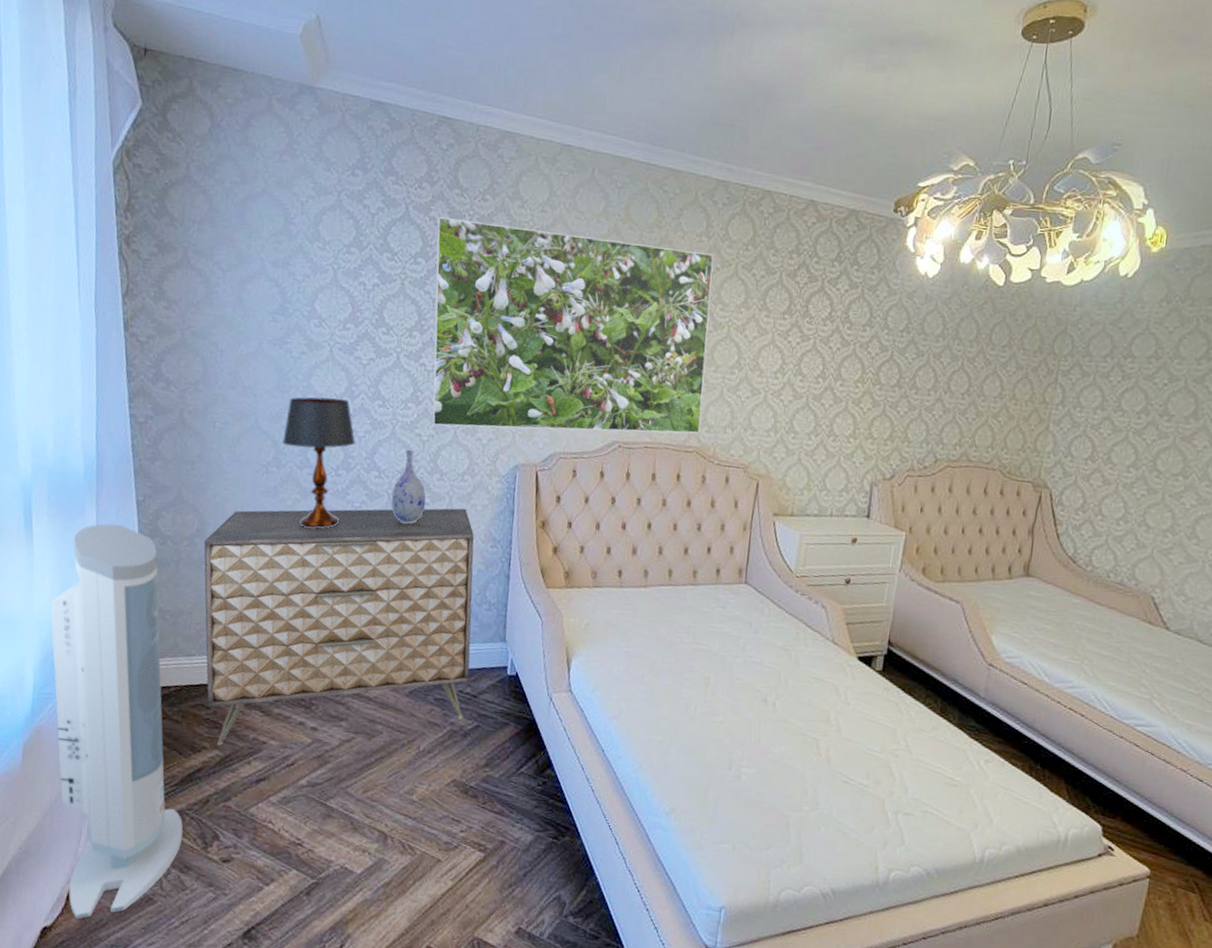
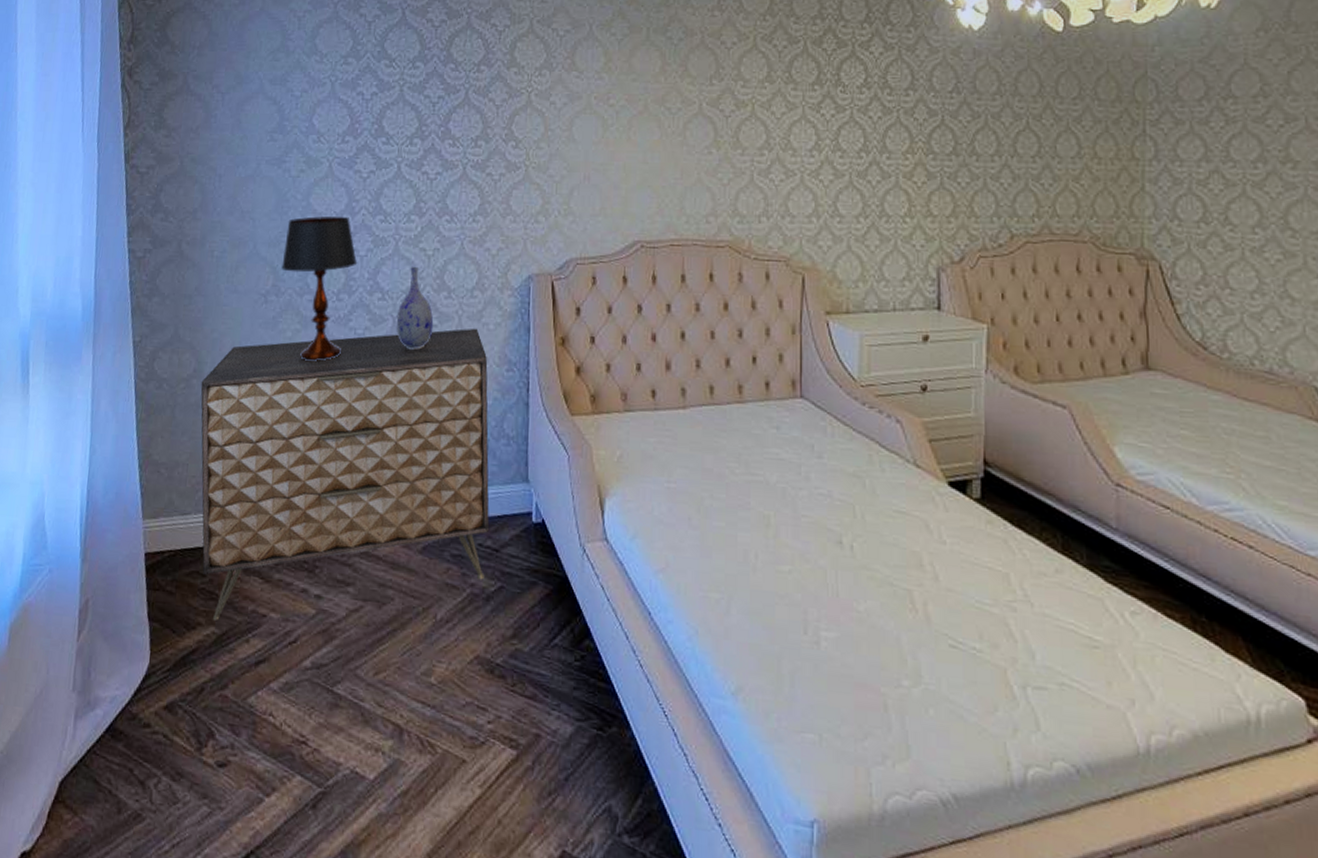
air purifier: present [50,523,183,919] -> none [43,369,175,842]
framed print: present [432,217,714,434] -> none [434,18,731,239]

